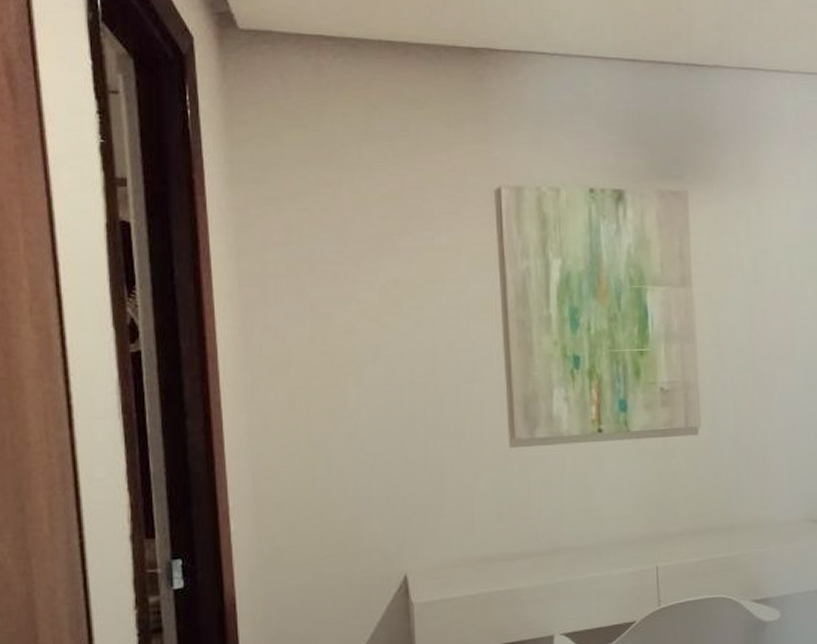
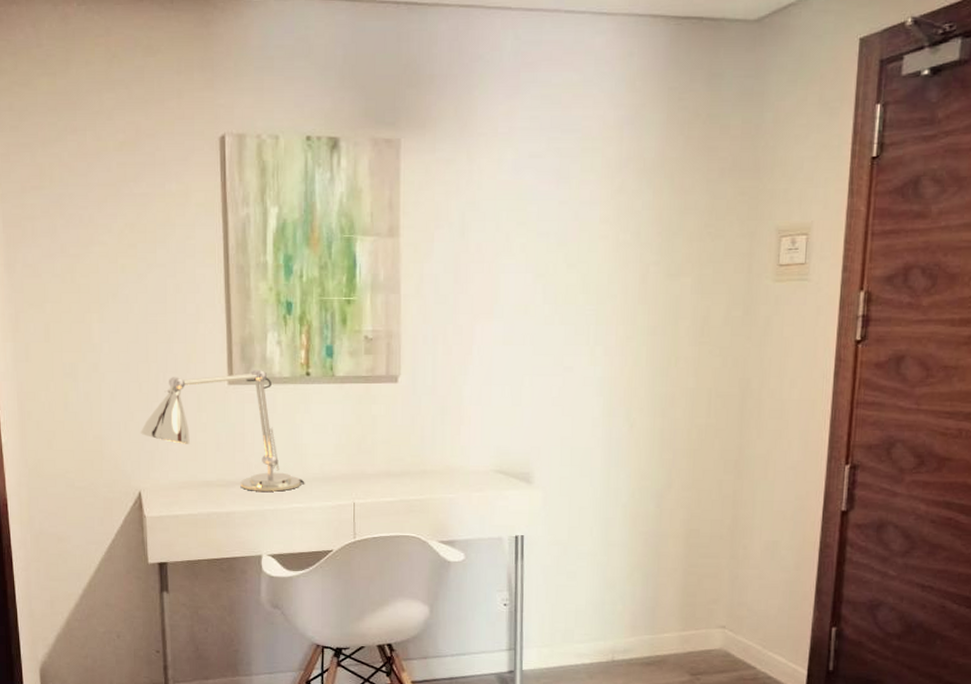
desk lamp: none [405,428,601,563] -> present [140,369,305,492]

